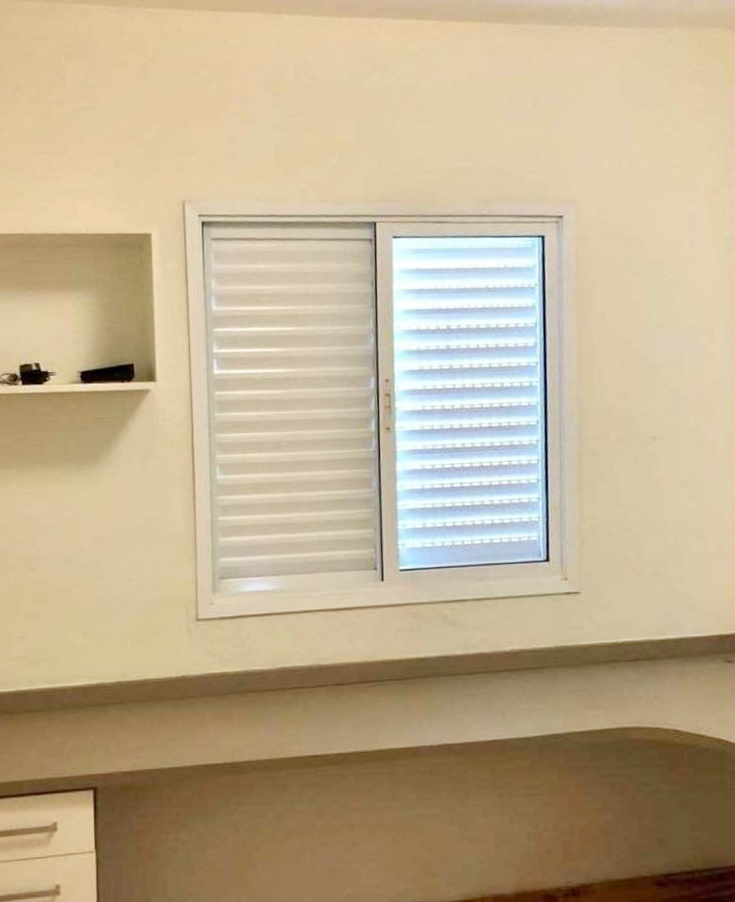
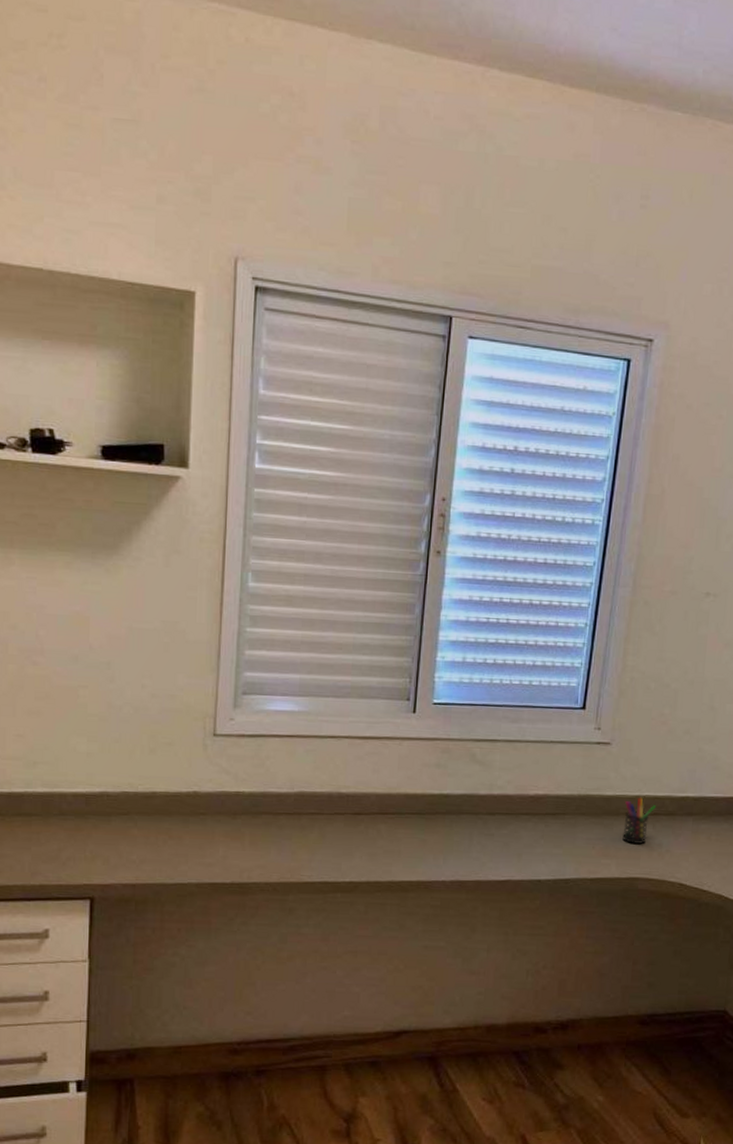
pen holder: none [604,643,637,693] -> present [622,797,657,845]

